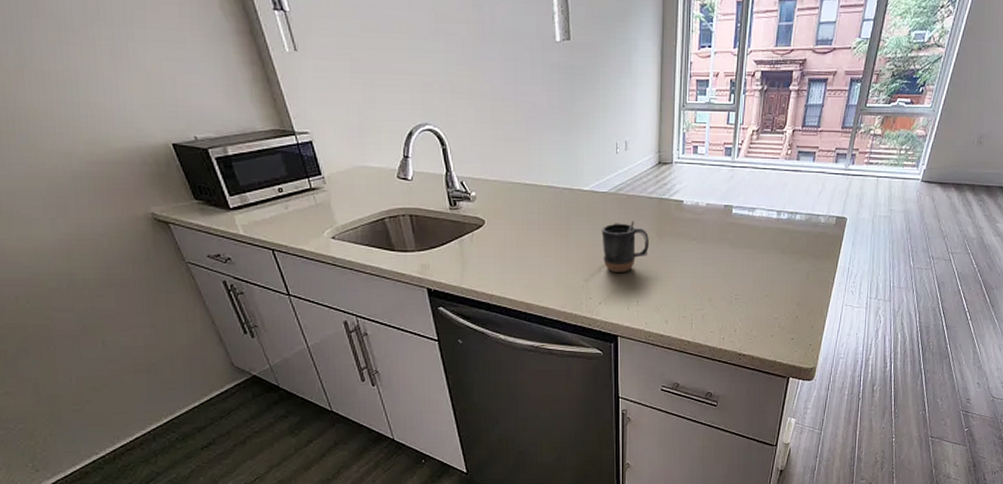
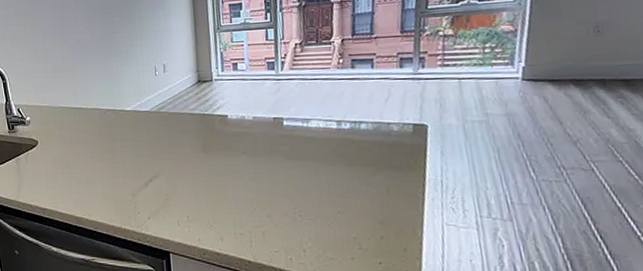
mug: present [601,220,649,272] -> none [145,136,196,187]

